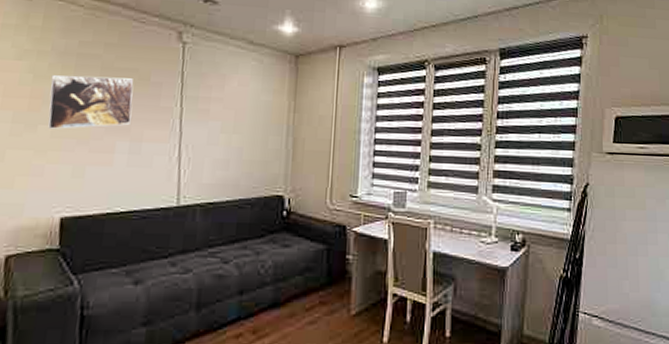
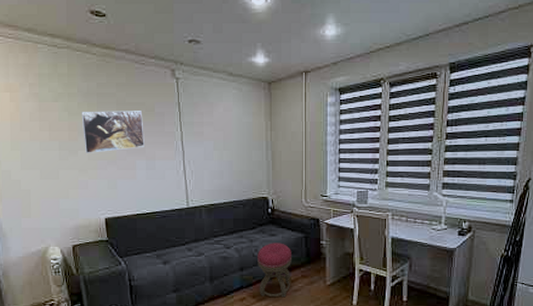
stool: none [261,256,309,333] -> present [258,243,293,298]

